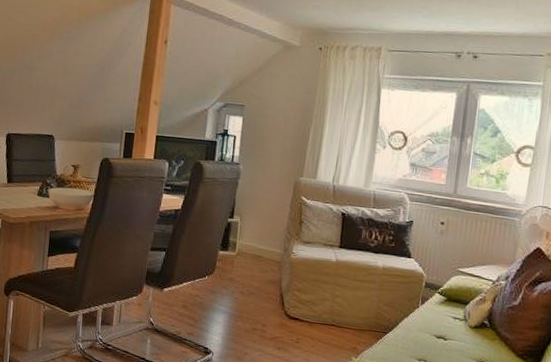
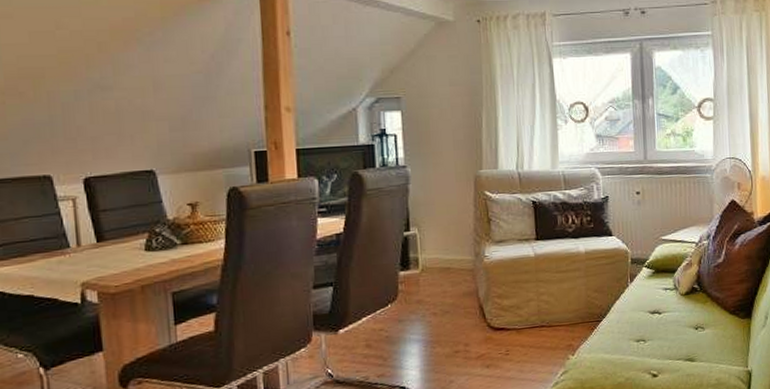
bowl: present [48,187,95,211] -> none [159,230,227,262]

